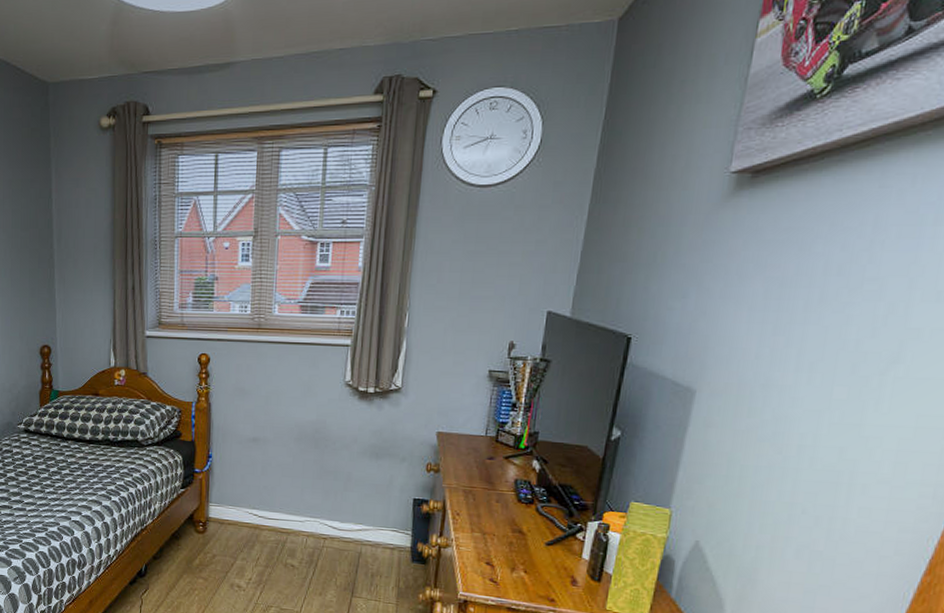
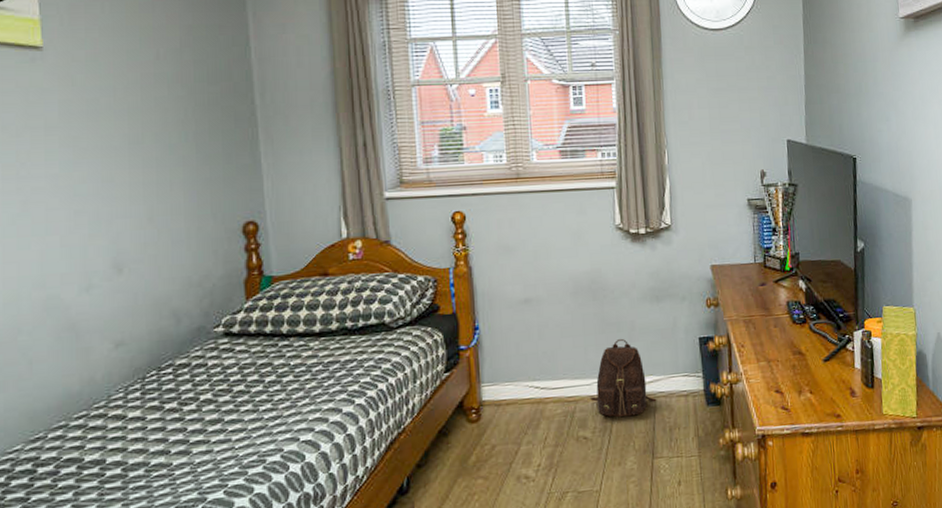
backpack: none [301,486,363,557] -> present [590,338,657,417]

